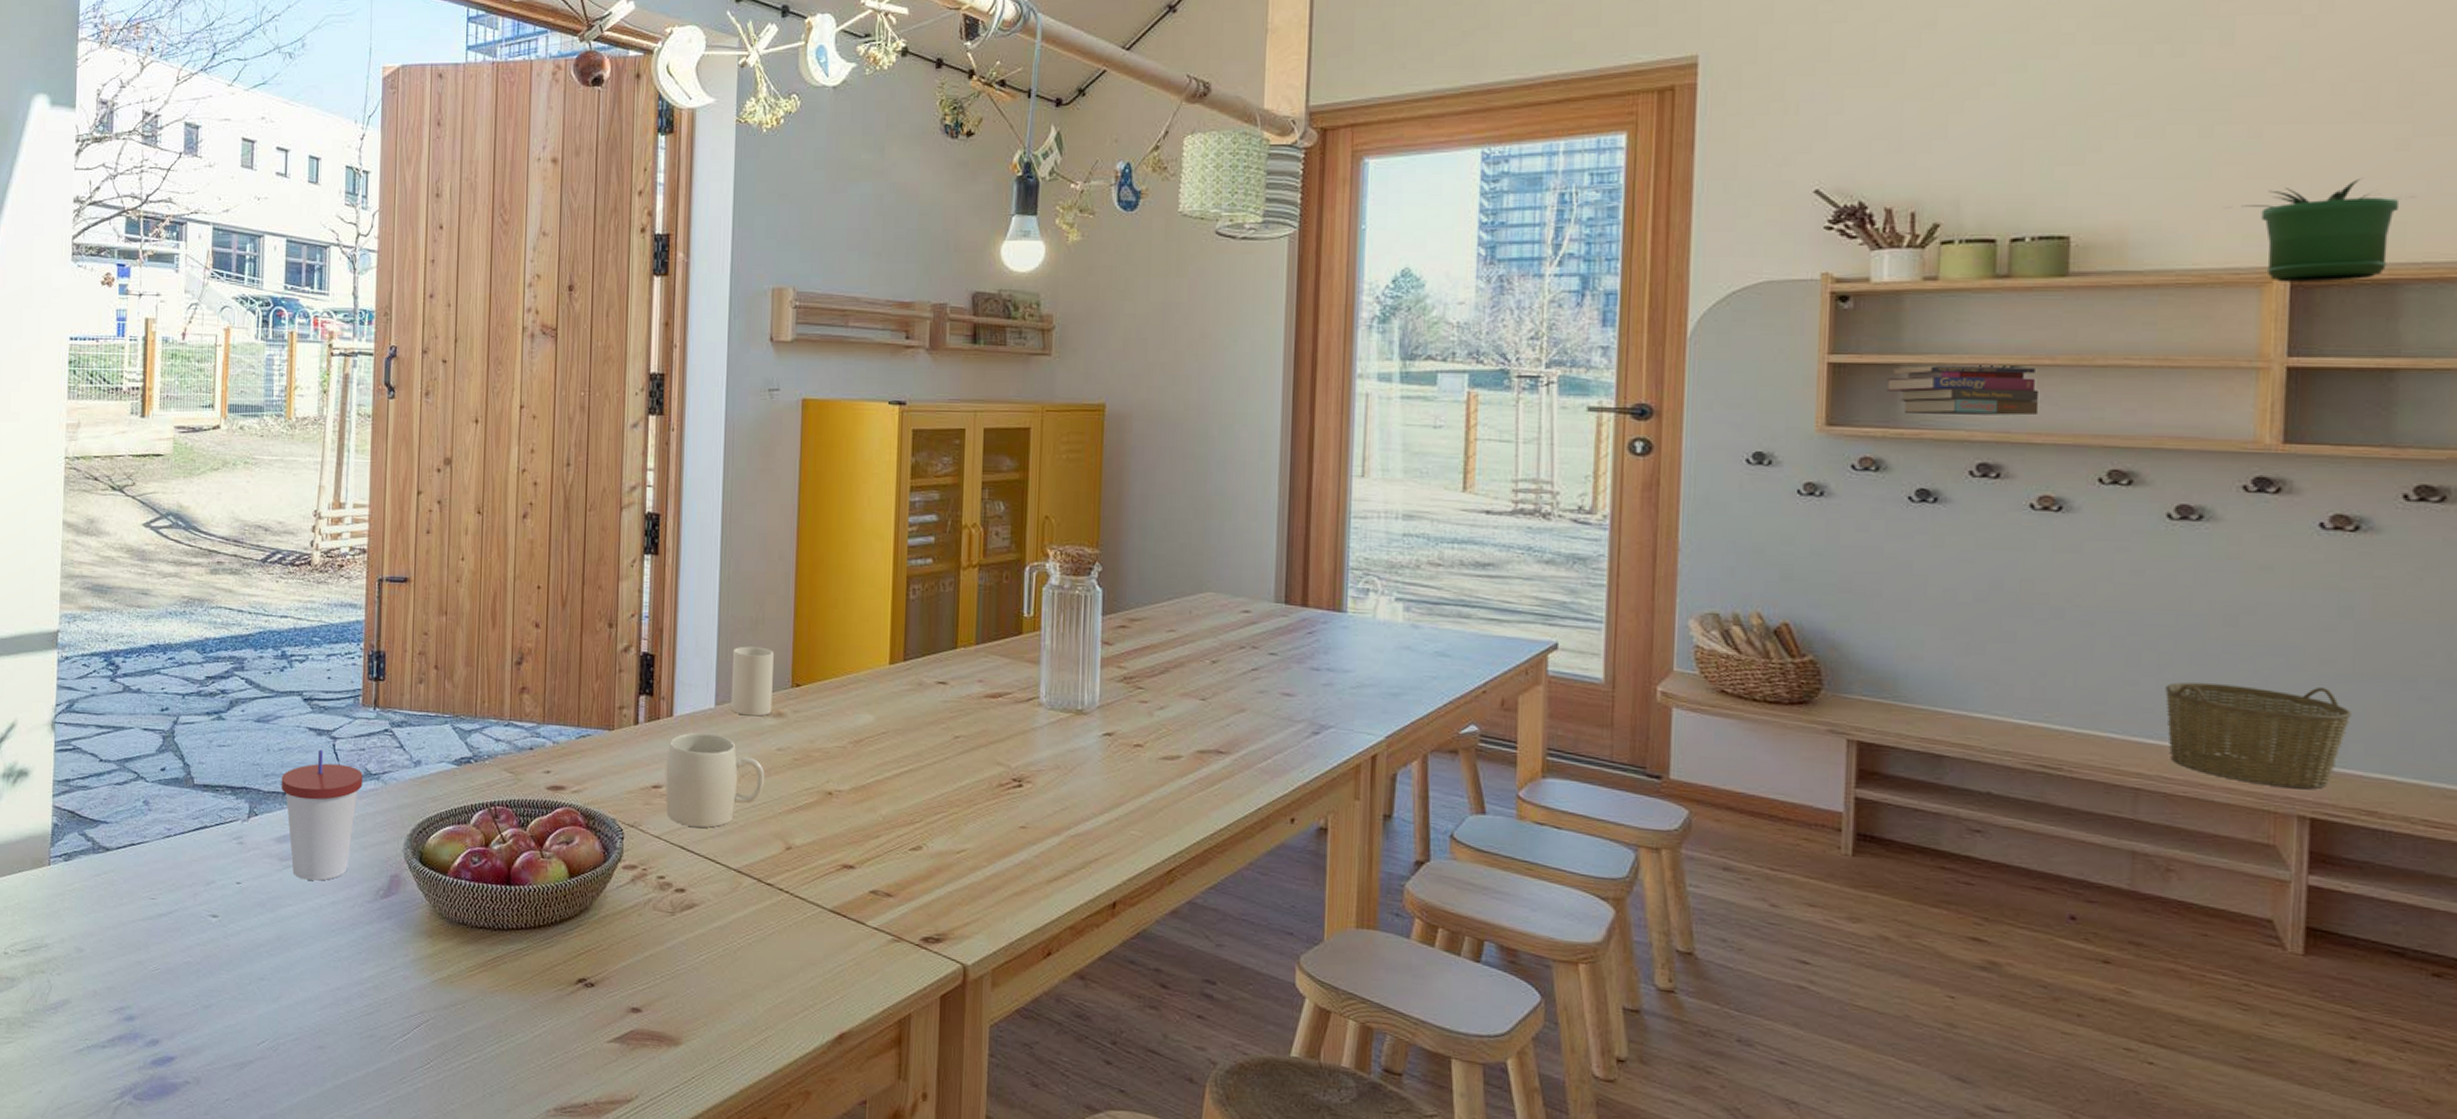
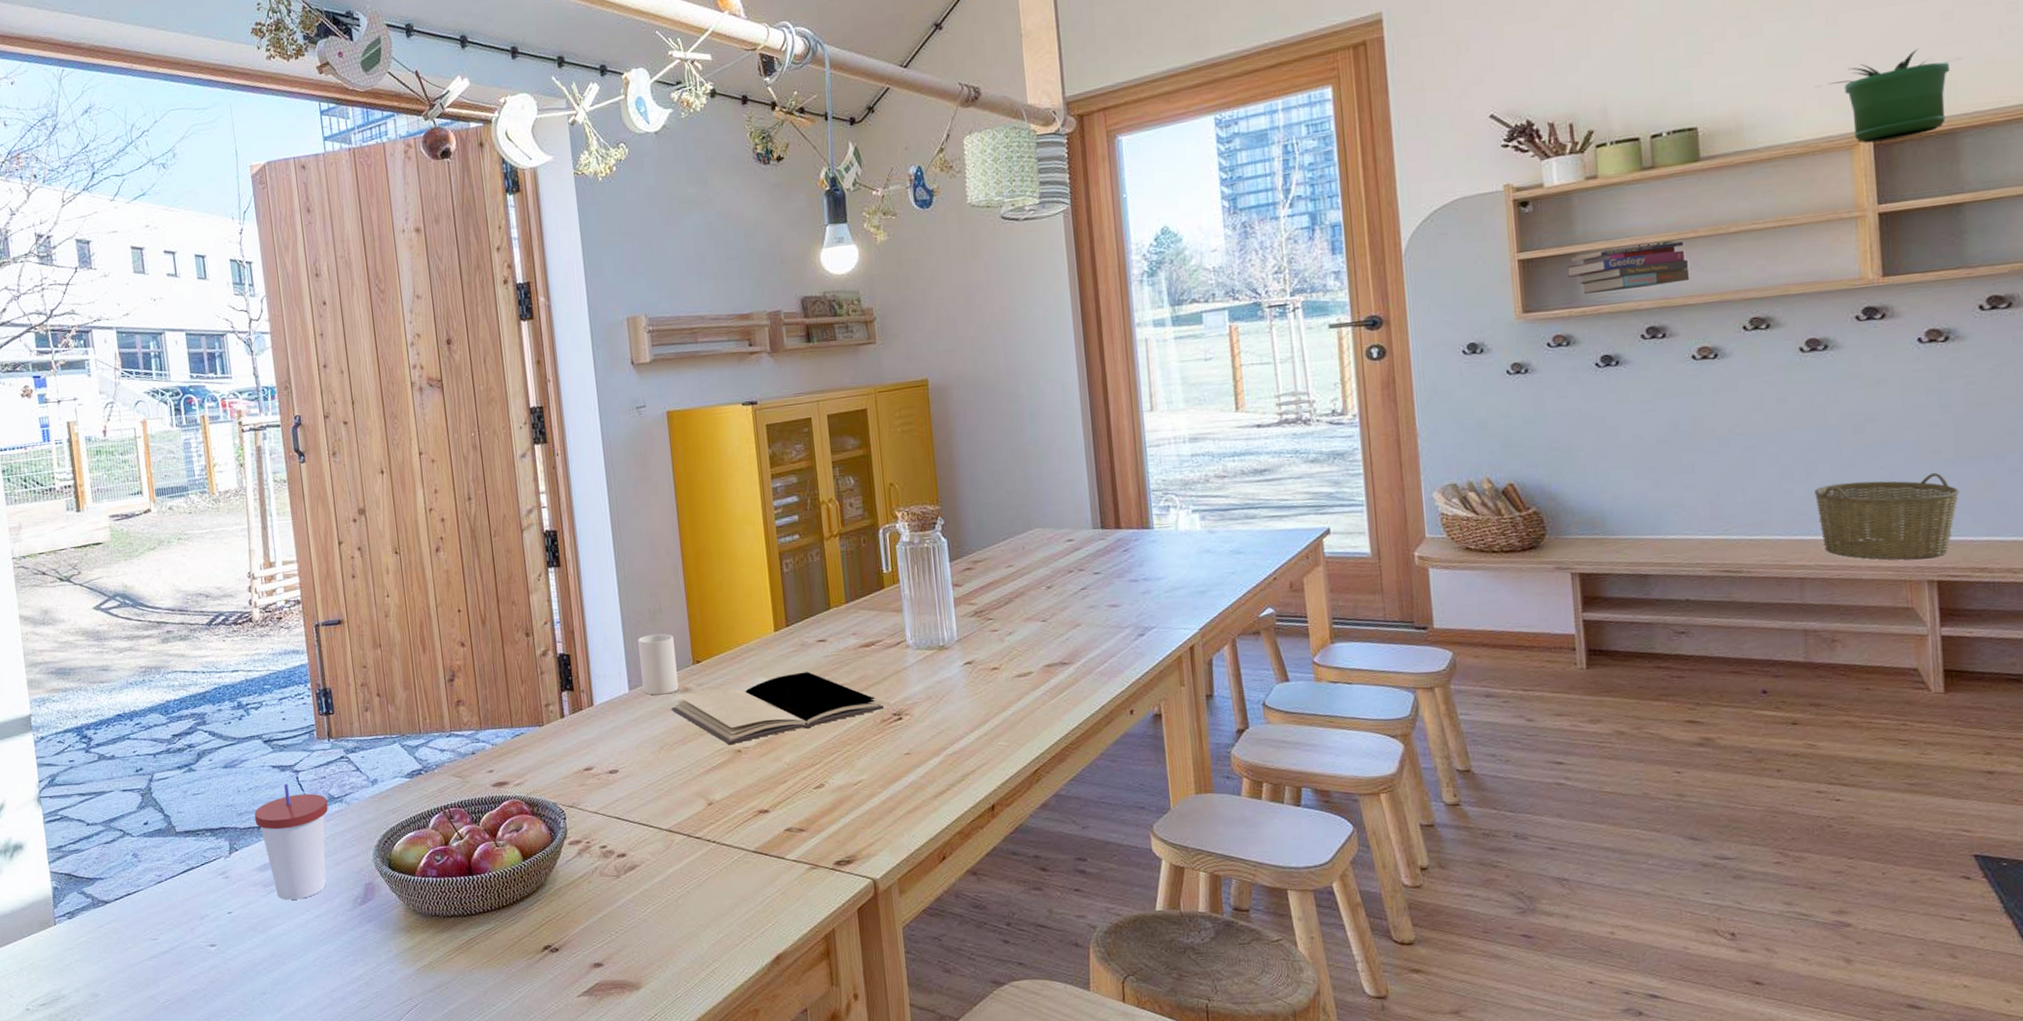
mug: present [664,732,765,828] -> none [593,715,682,799]
book: none [759,715,1004,785] -> present [671,672,885,745]

